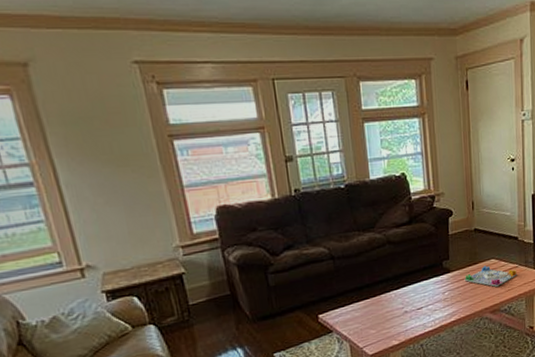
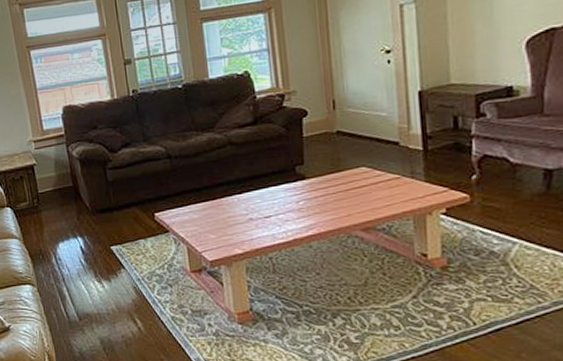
board game: present [464,265,517,287] -> none [324,174,399,200]

